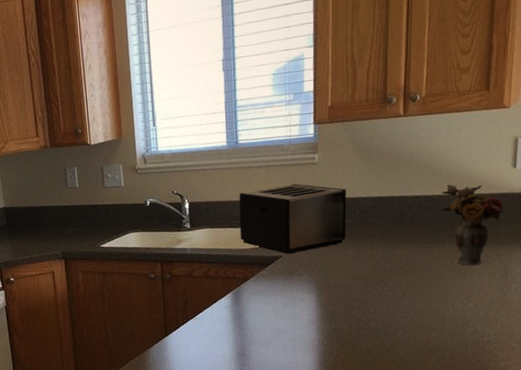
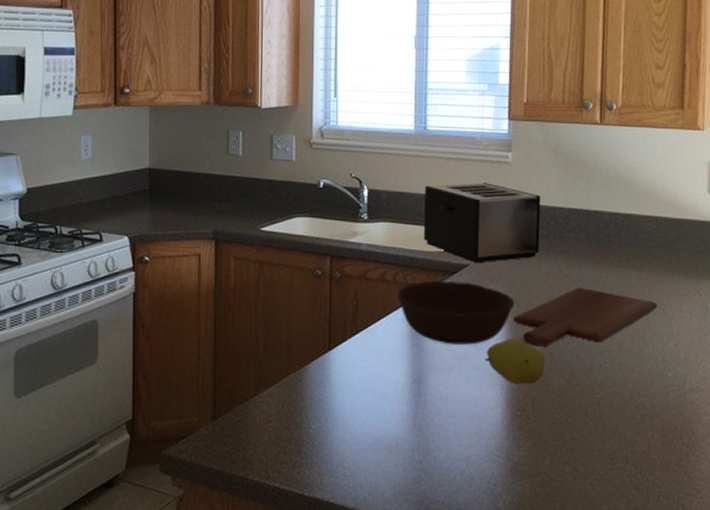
bowl: none [220,270,324,323] -> present [398,280,515,345]
fruit: none [298,312,353,350] -> present [484,338,545,384]
cutting board: none [323,264,459,318] -> present [513,287,658,346]
flower arrangement: present [440,184,505,265] -> none [637,204,702,297]

